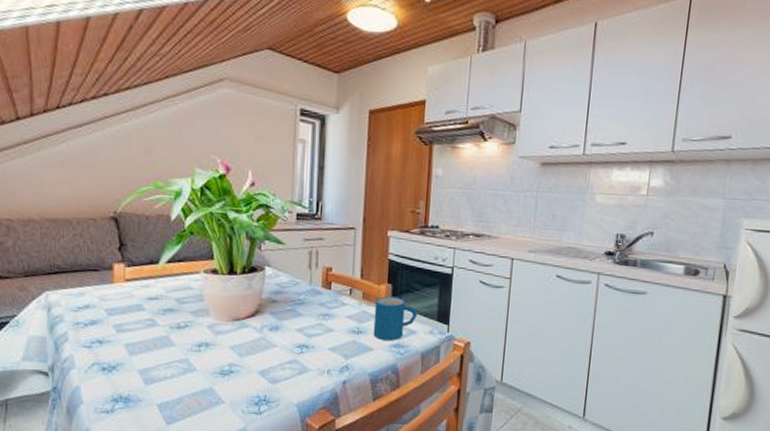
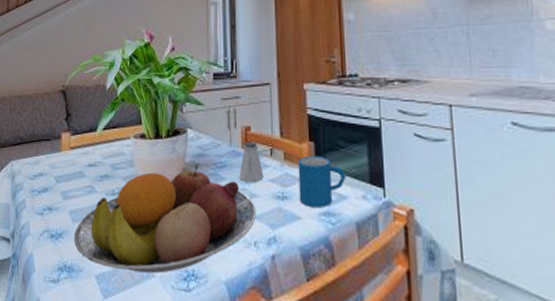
fruit bowl: none [130,302,332,400] -> present [73,165,256,274]
saltshaker: none [317,281,342,318] -> present [239,142,264,182]

